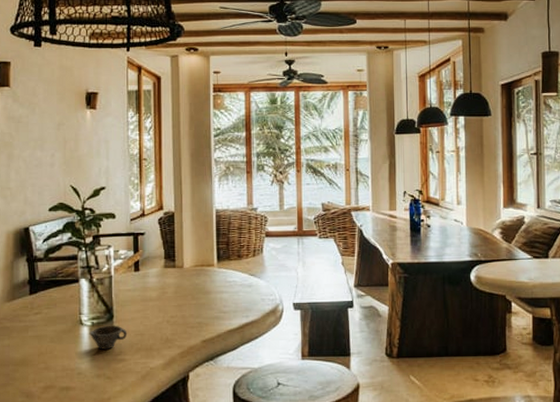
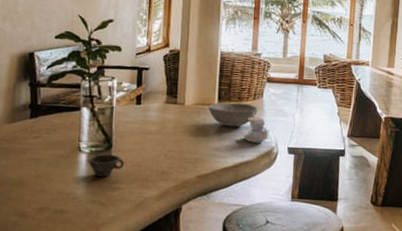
bowl: none [207,261,259,287] -> present [208,103,258,127]
candle: none [244,269,273,301] -> present [242,112,270,143]

